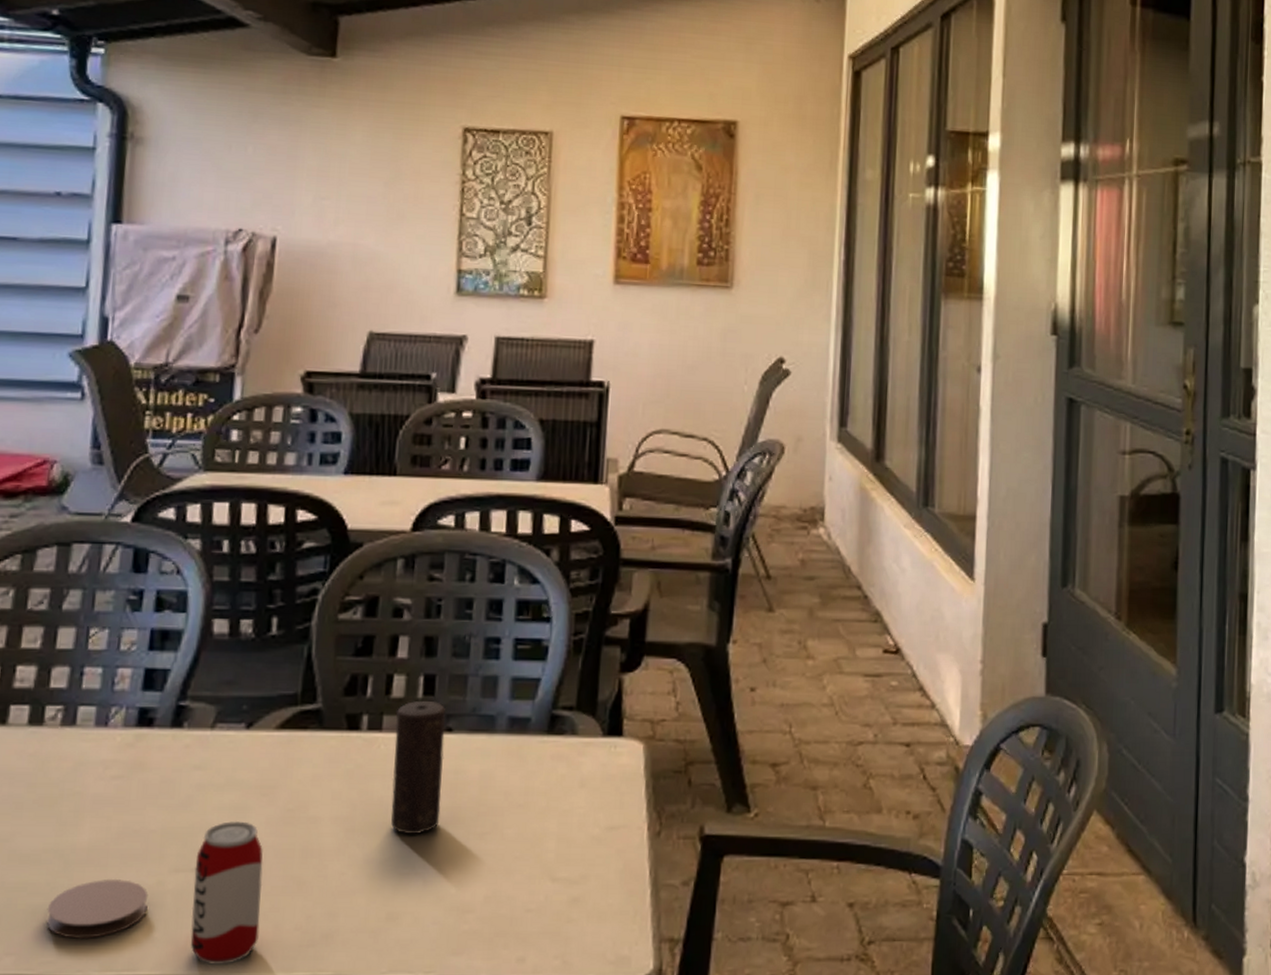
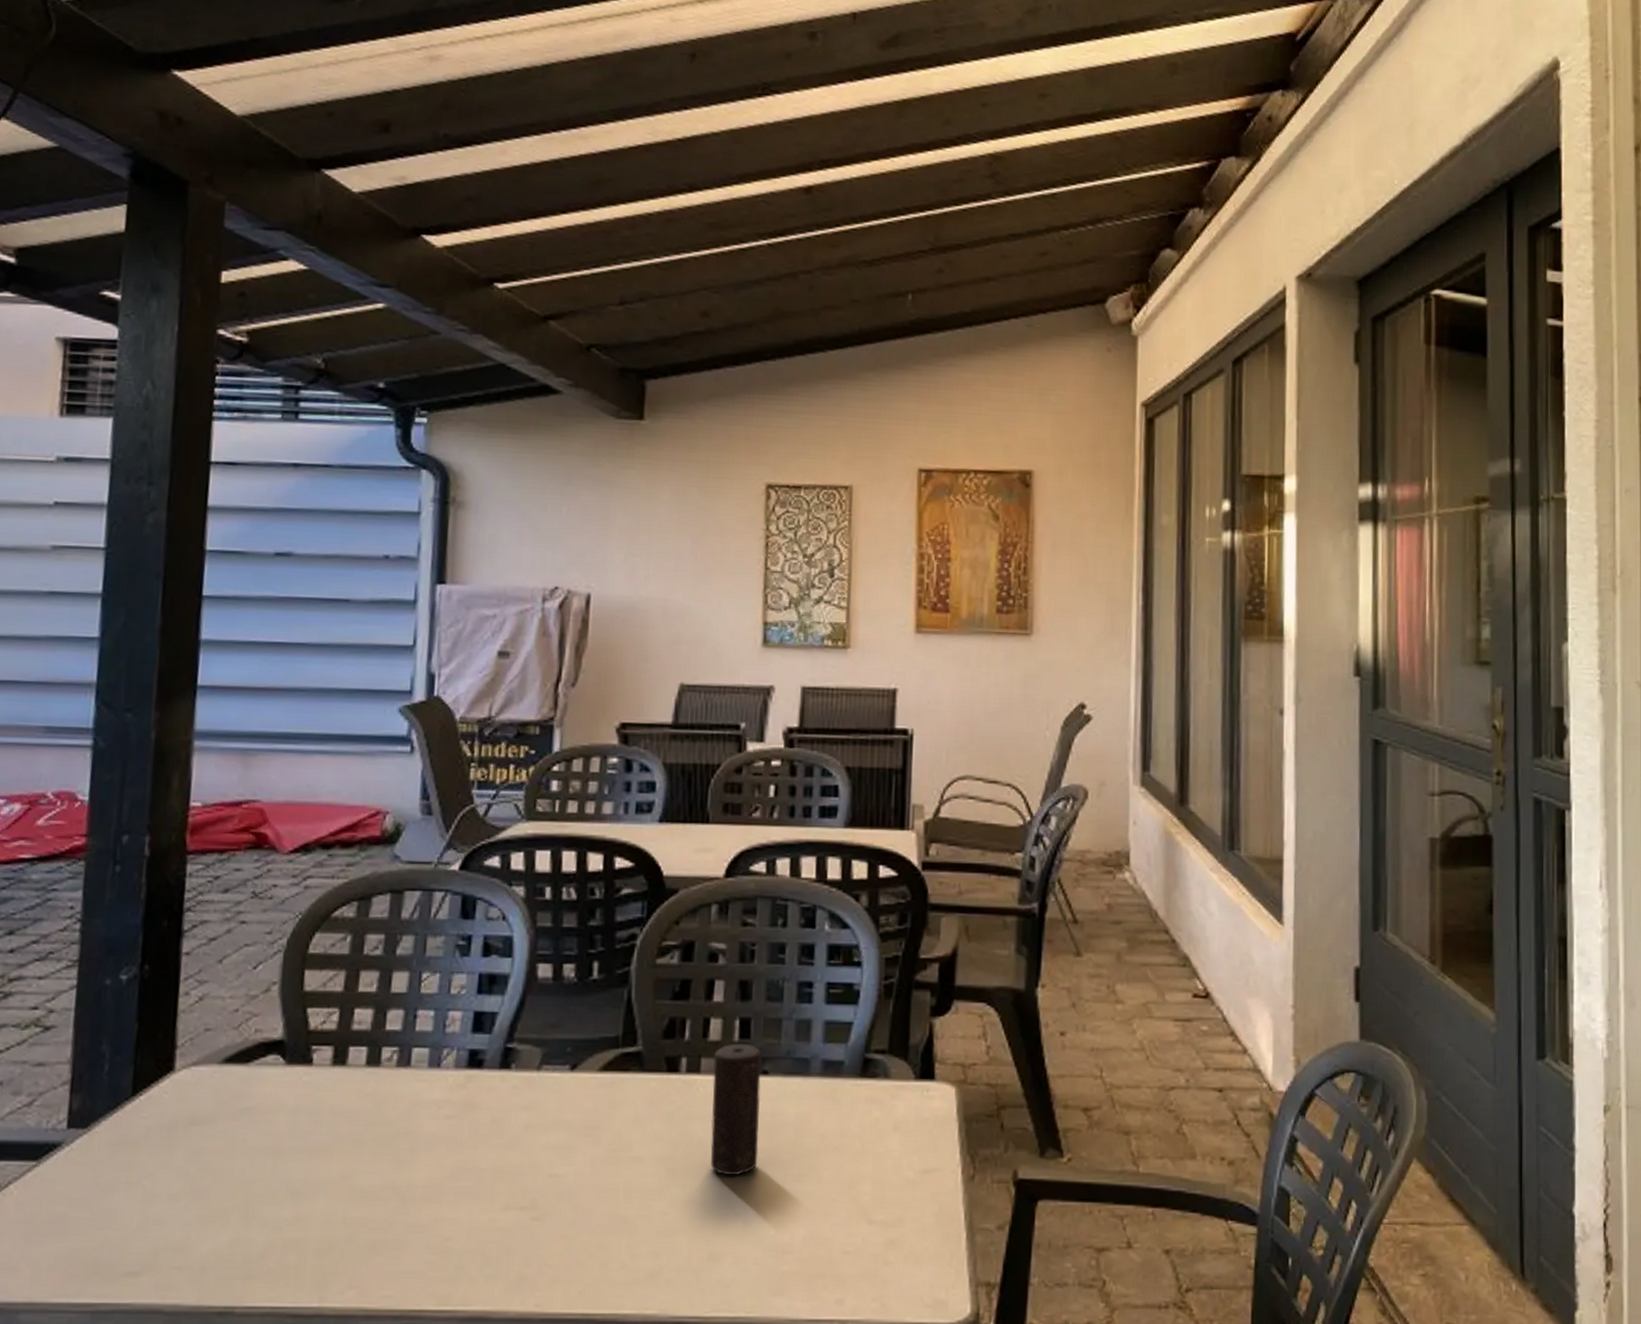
coaster: present [47,878,149,939] -> none [386,1215,481,1274]
beverage can: present [190,821,263,965] -> none [521,1161,589,1301]

